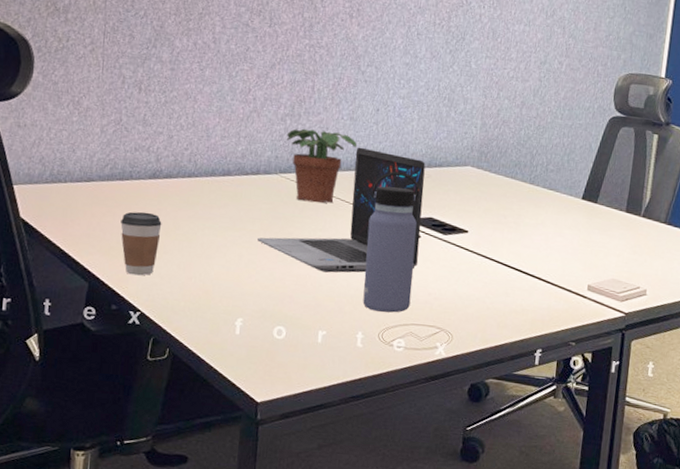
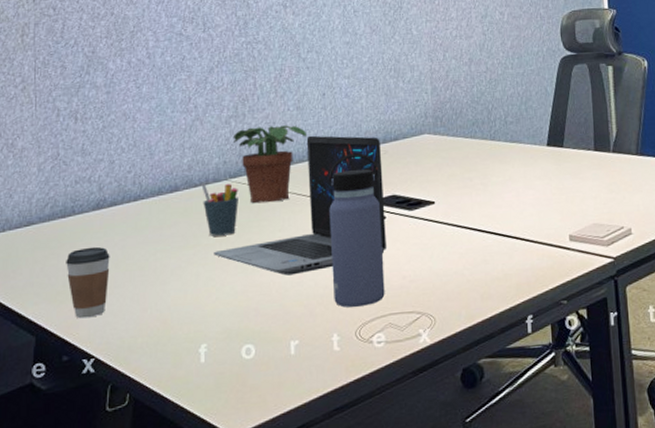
pen holder: none [252,172,287,226] -> present [201,182,238,236]

